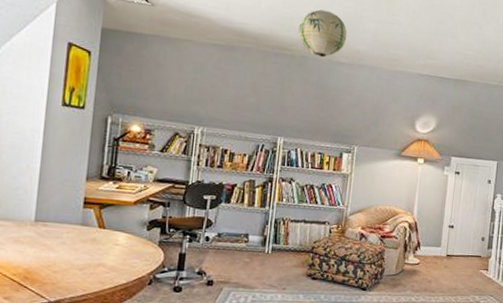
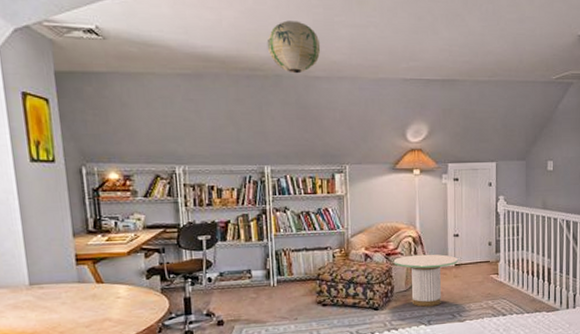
side table: none [387,240,450,294] -> present [393,254,458,307]

